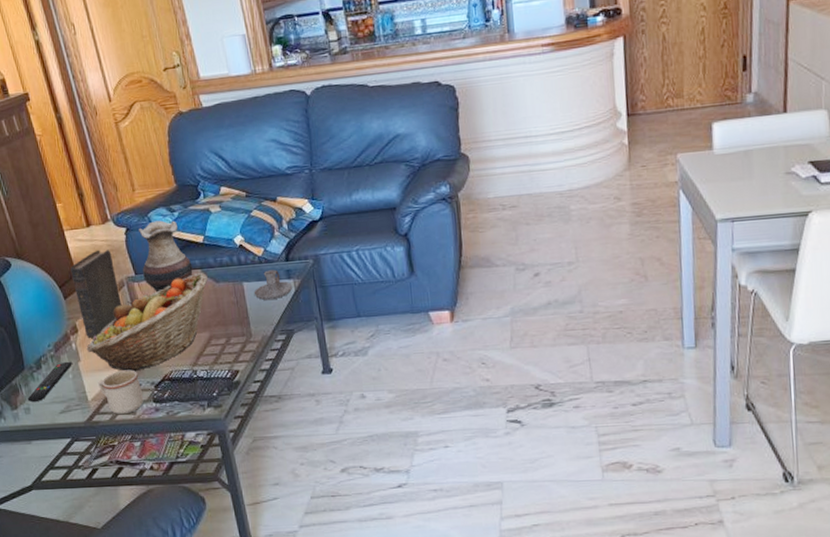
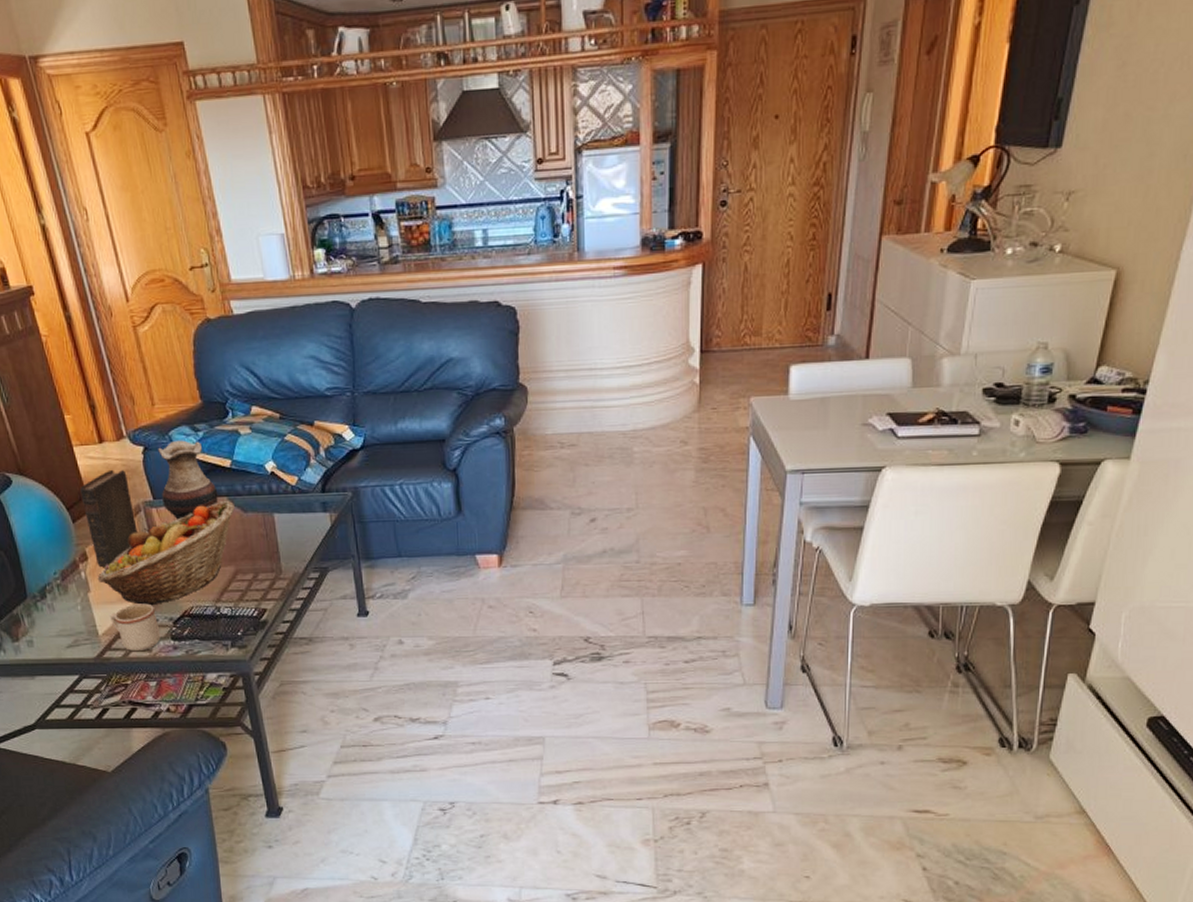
remote control: present [27,361,72,402] -> none [30,591,81,634]
candle holder: present [254,269,293,301] -> none [285,501,329,535]

